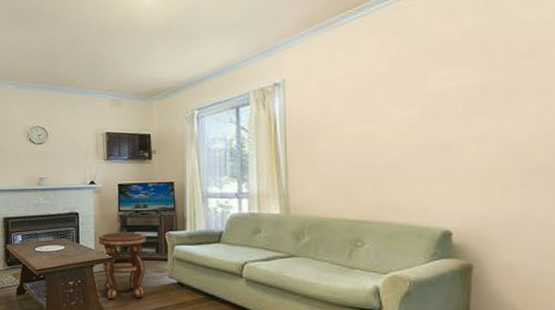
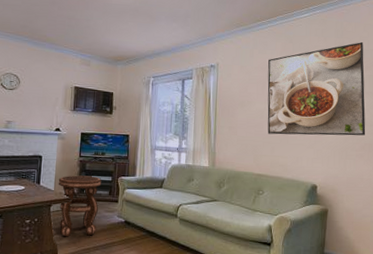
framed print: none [361,11,539,166] -> present [267,42,366,136]

